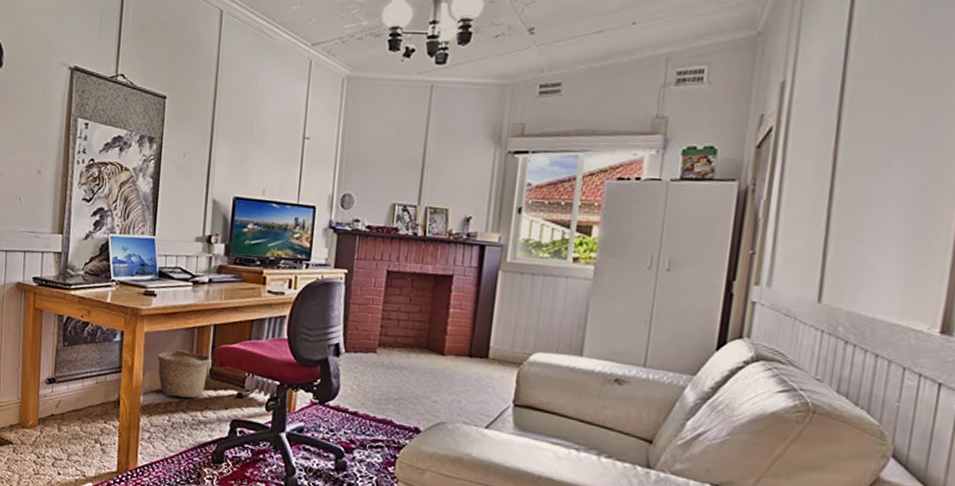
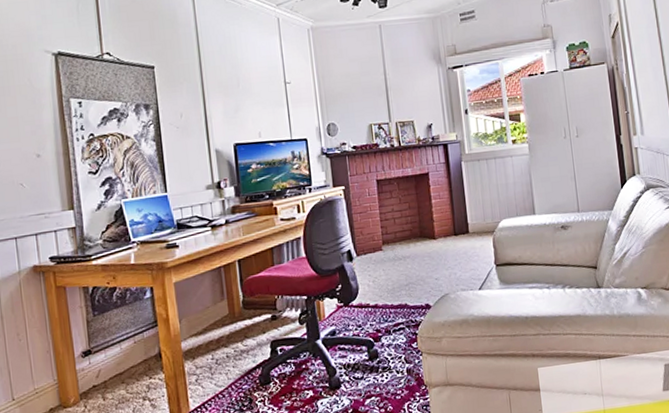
basket: present [157,348,211,398] -> none [190,289,241,337]

